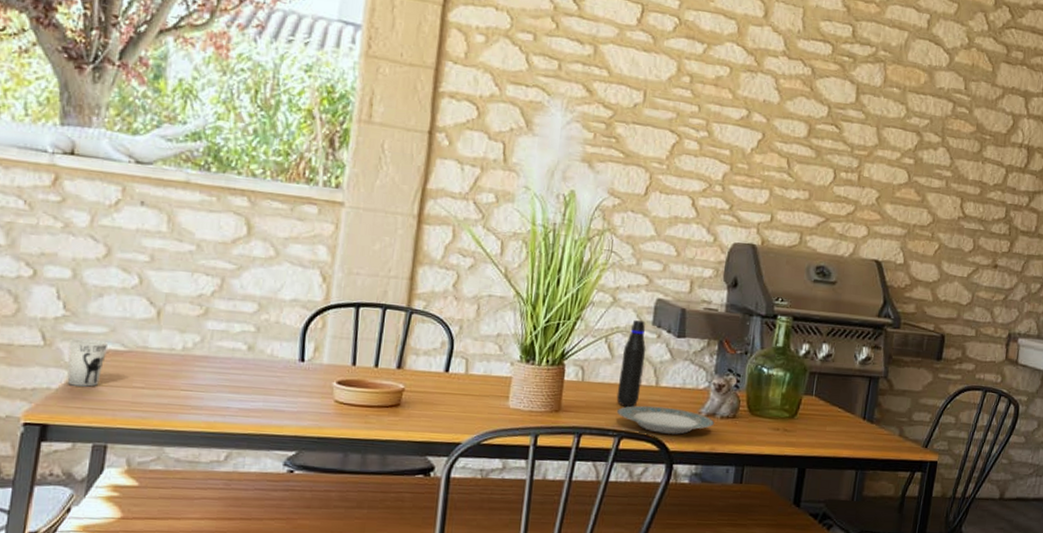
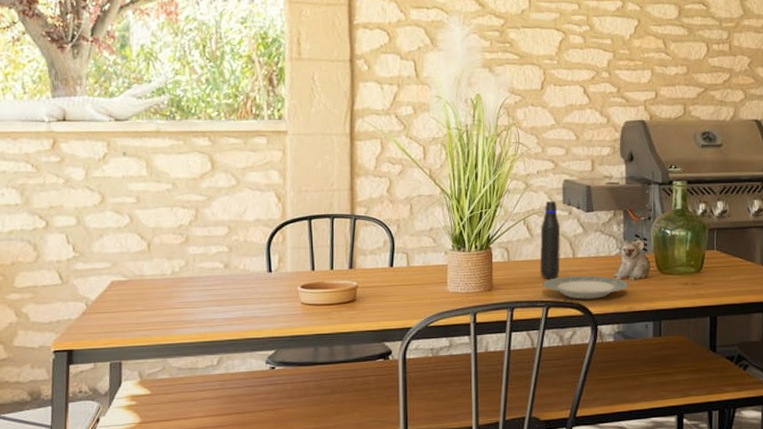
cup: present [67,338,108,387] -> none [81,273,112,315]

